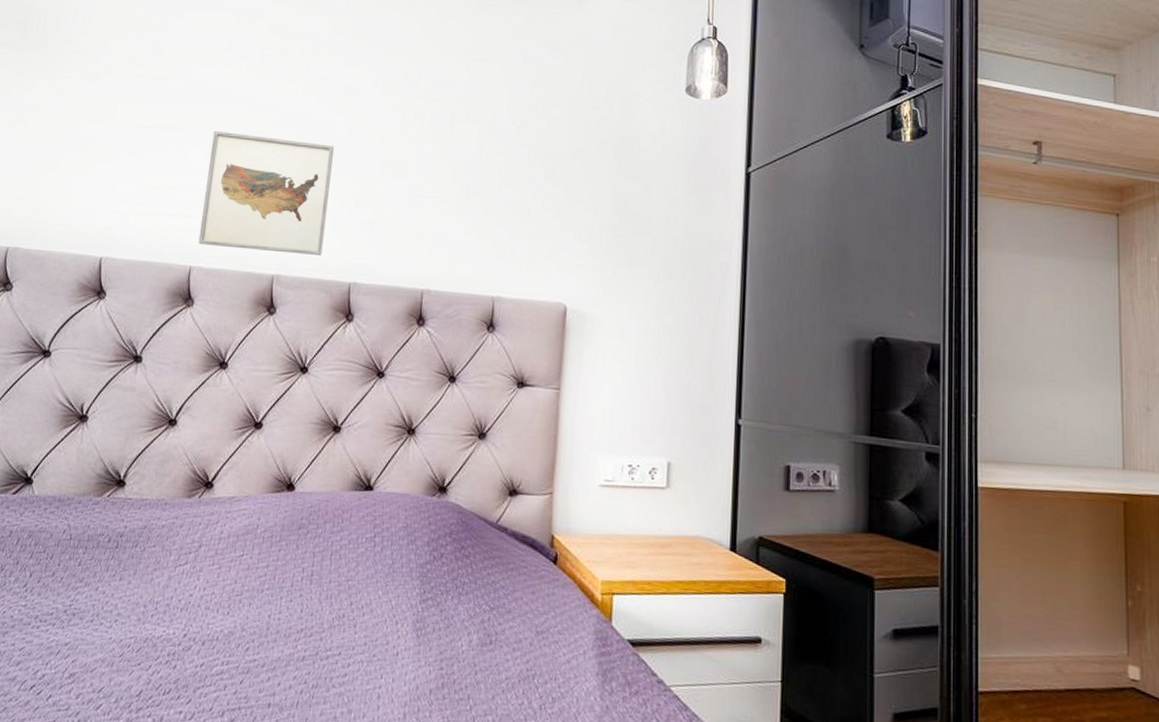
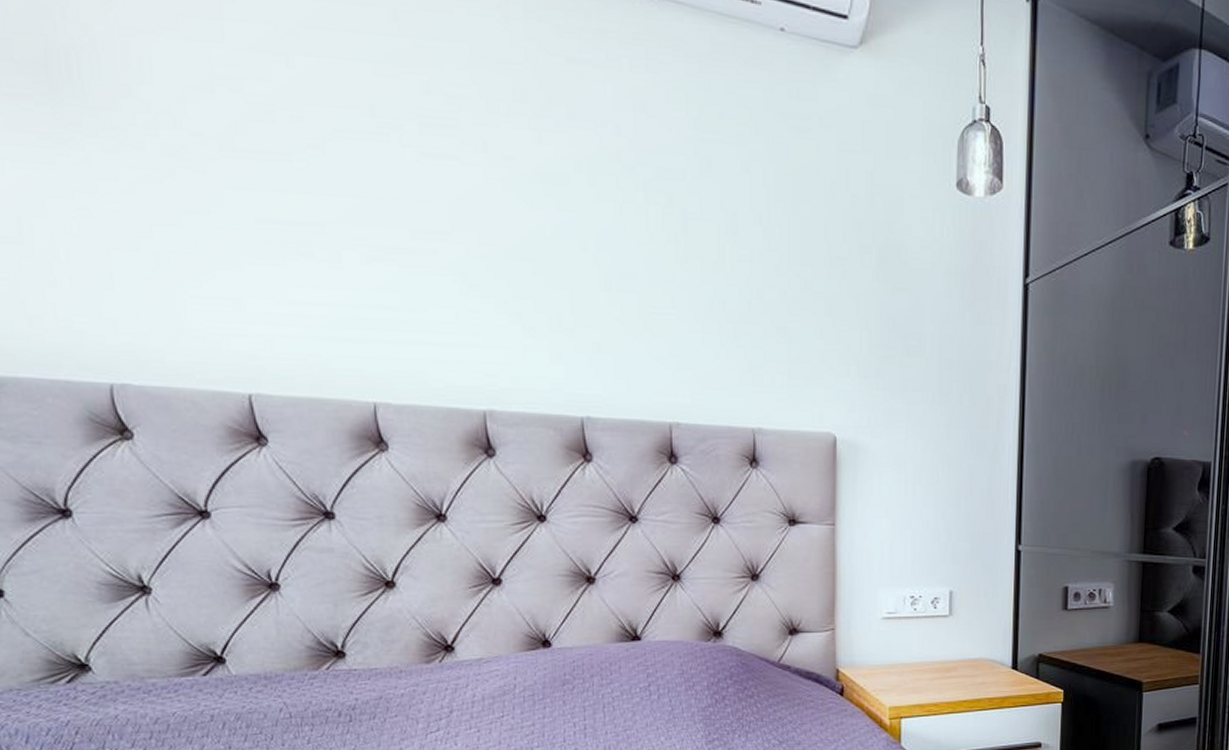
wall art: present [198,130,334,255] -> none [370,227,542,386]

